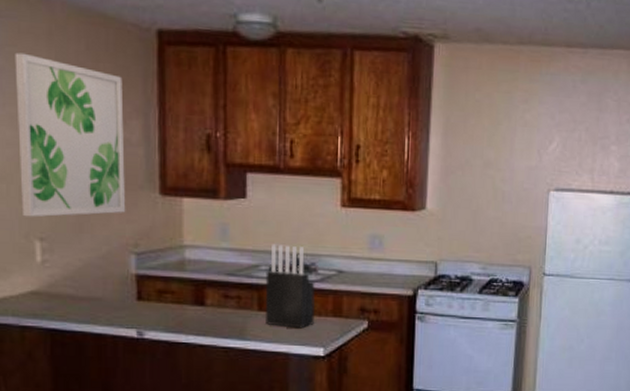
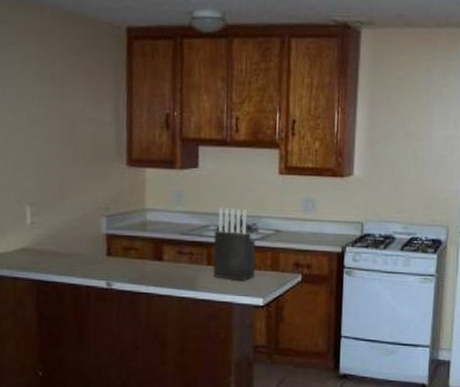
wall art: present [15,52,126,217] -> none [13,50,99,186]

